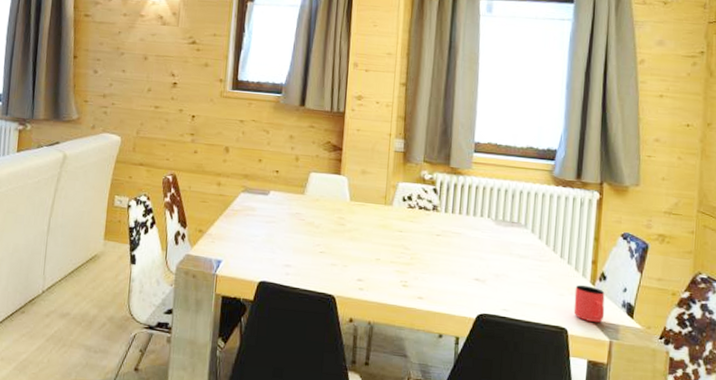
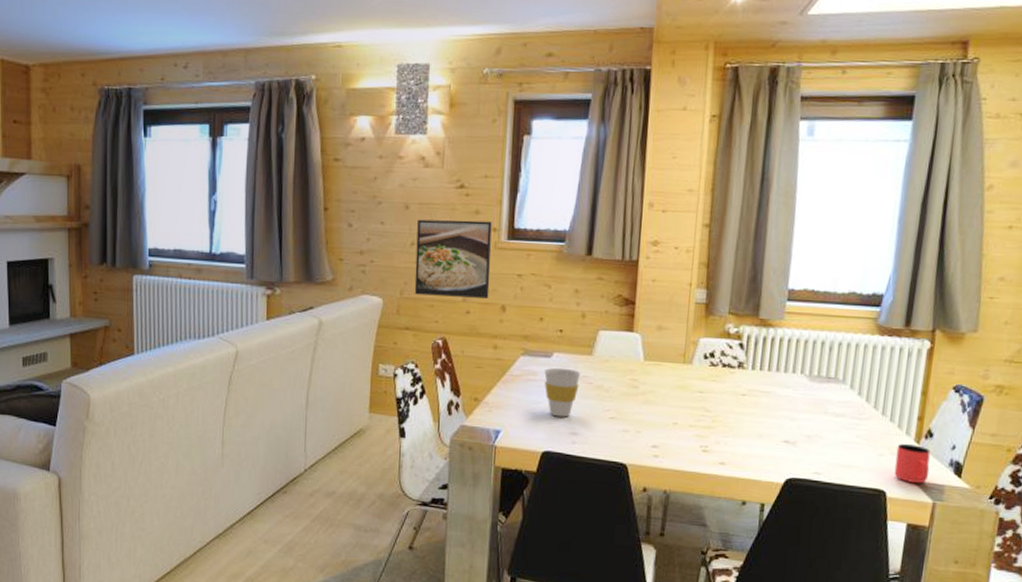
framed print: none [149,69,219,140] -> present [414,219,492,299]
cup: none [262,204,295,250] -> present [544,367,581,417]

